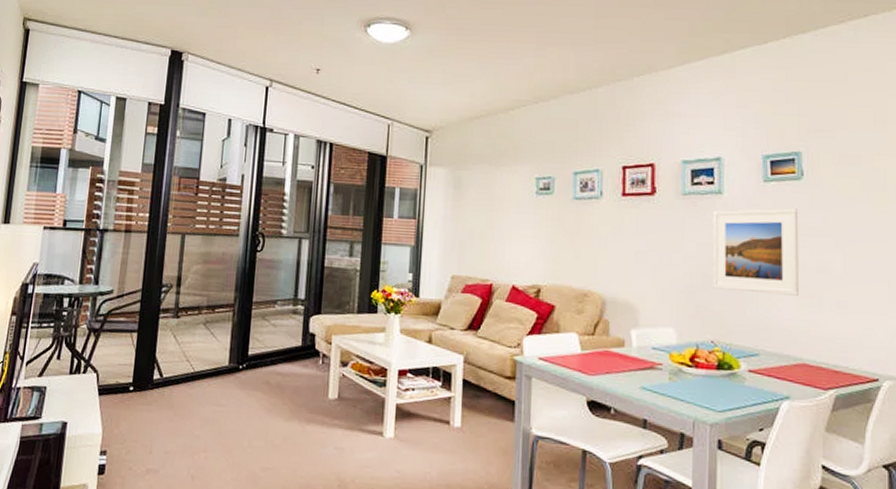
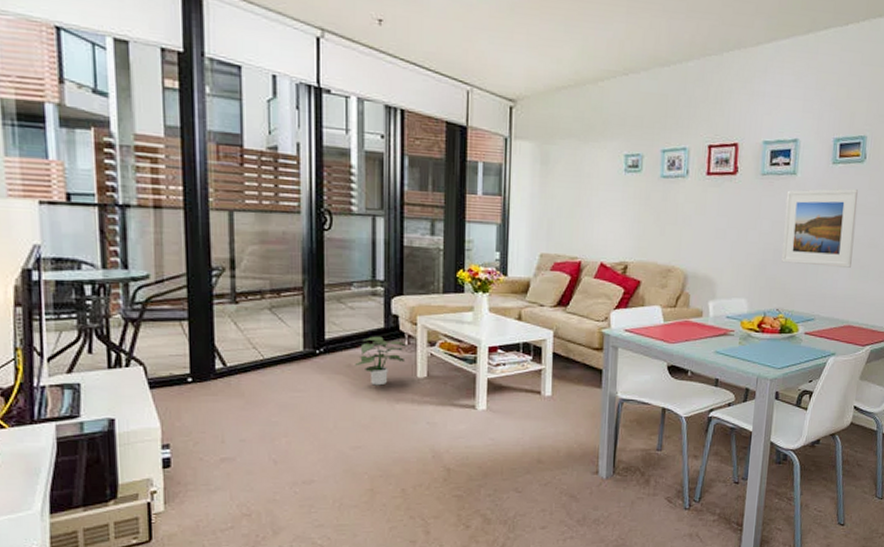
potted plant: none [271,353,321,405] -> present [354,336,407,386]

